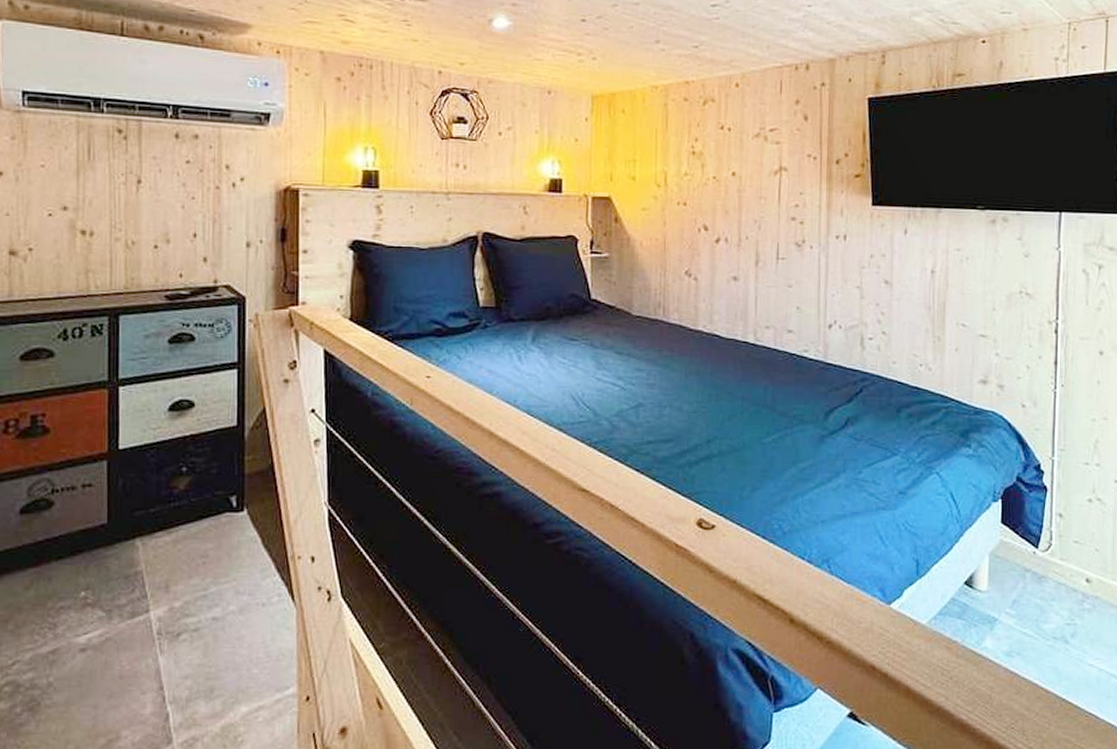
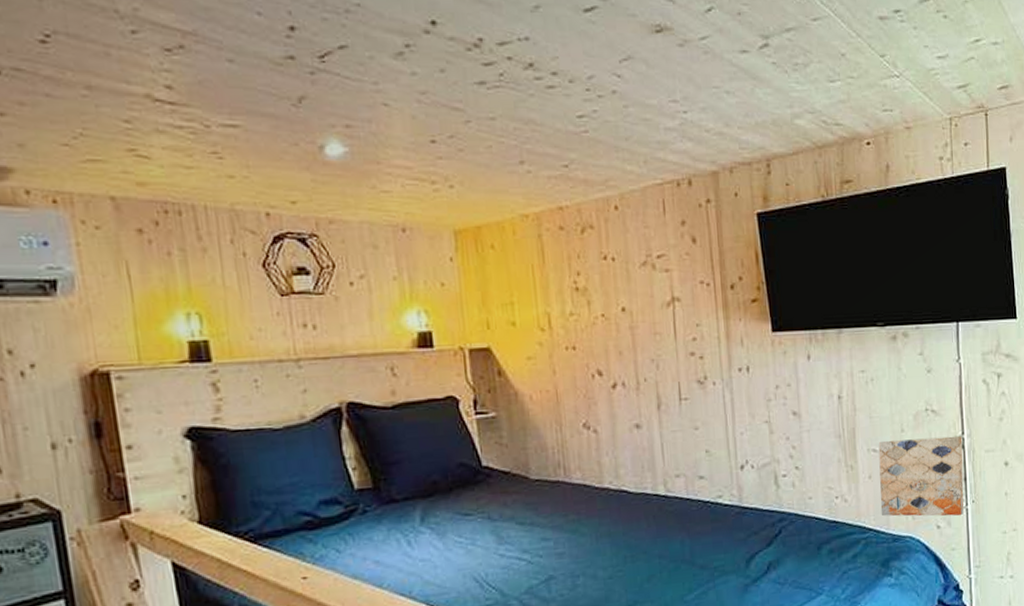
wall art: none [964,317,1056,398] -> present [878,435,964,517]

